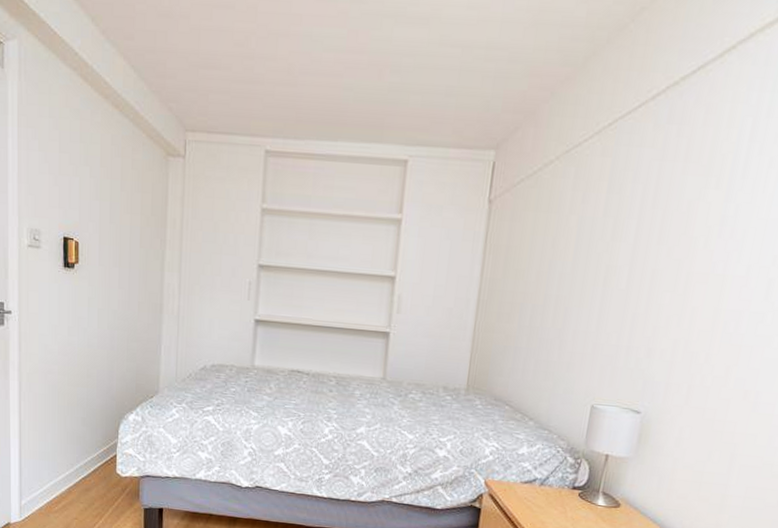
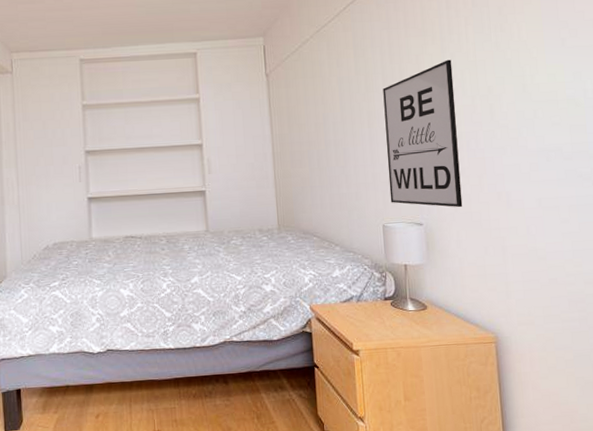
wall art: none [608,212,735,401] -> present [383,59,463,208]

